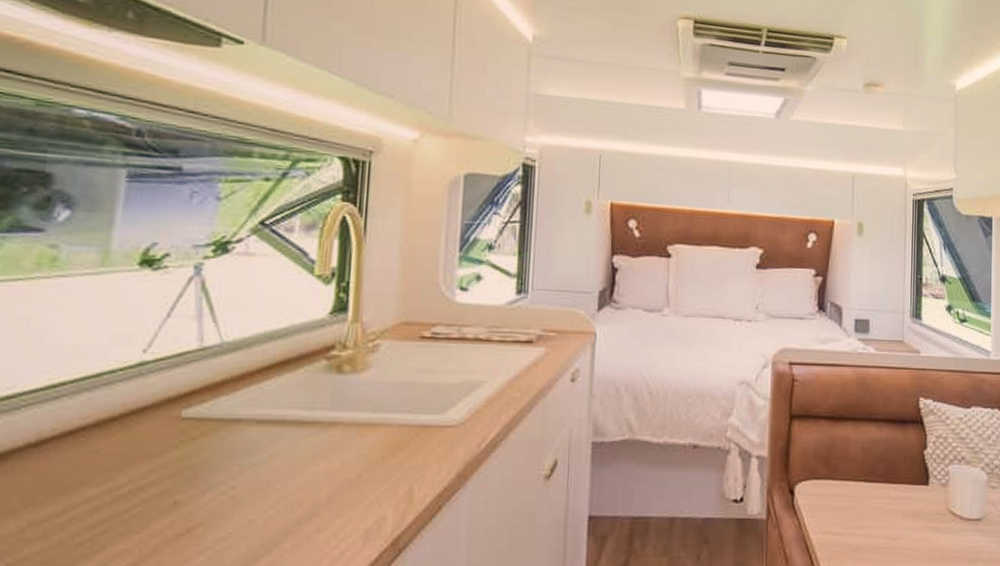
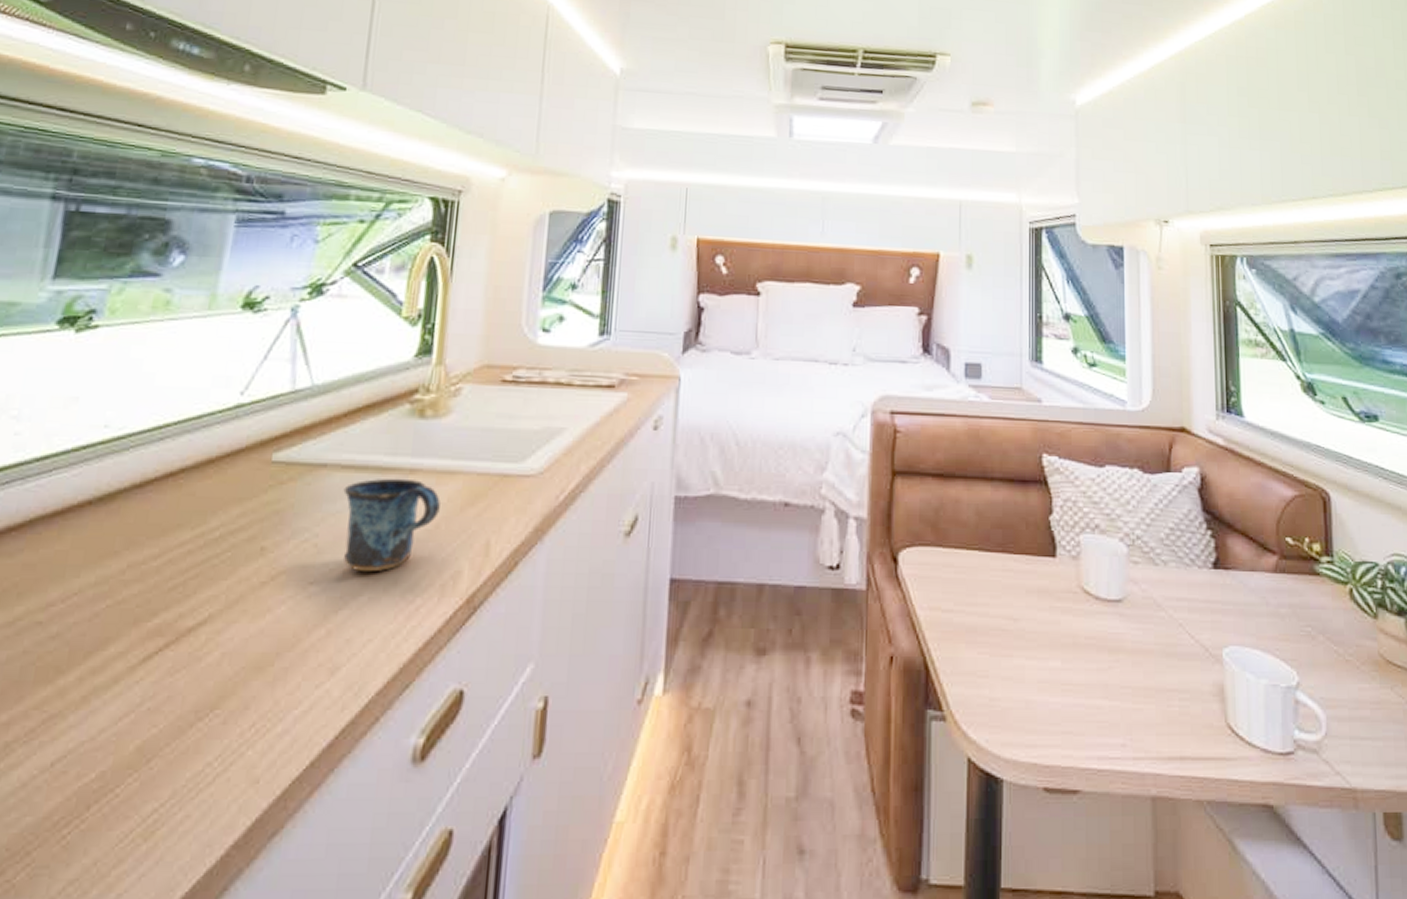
mug: none [260,431,362,521] -> present [343,478,441,573]

